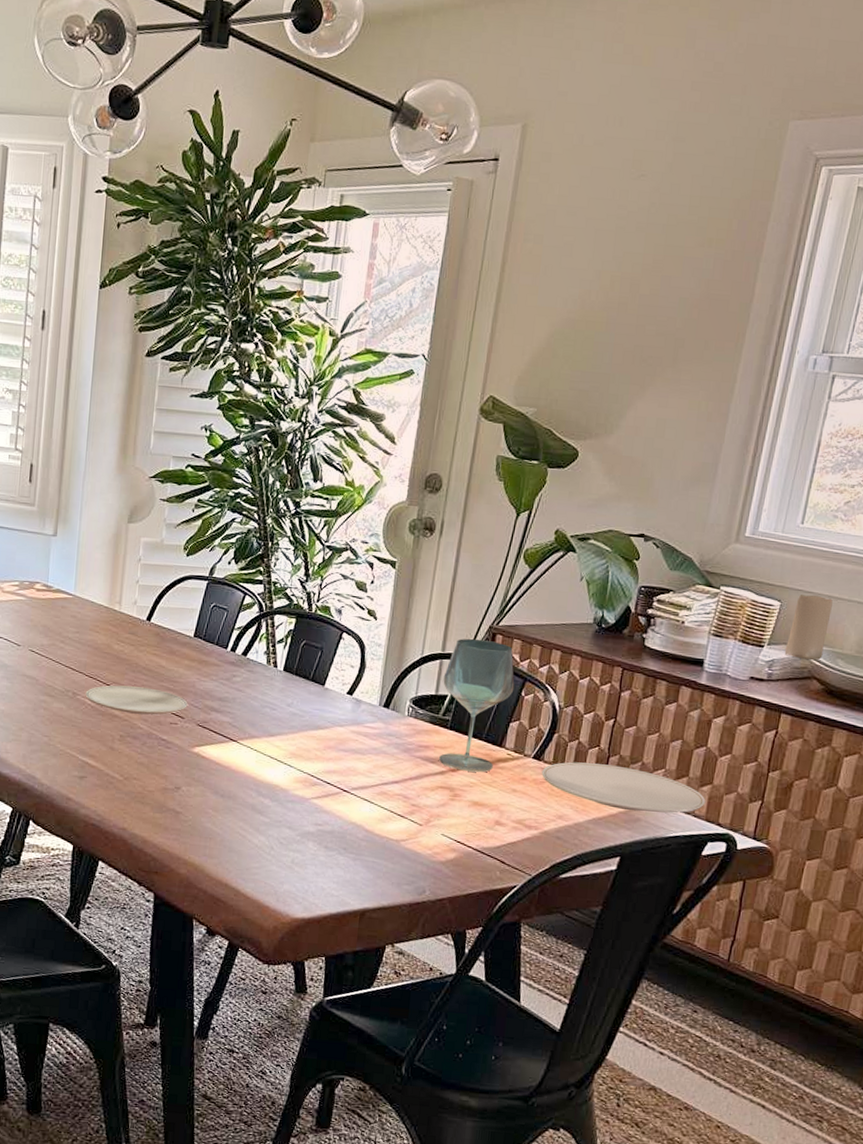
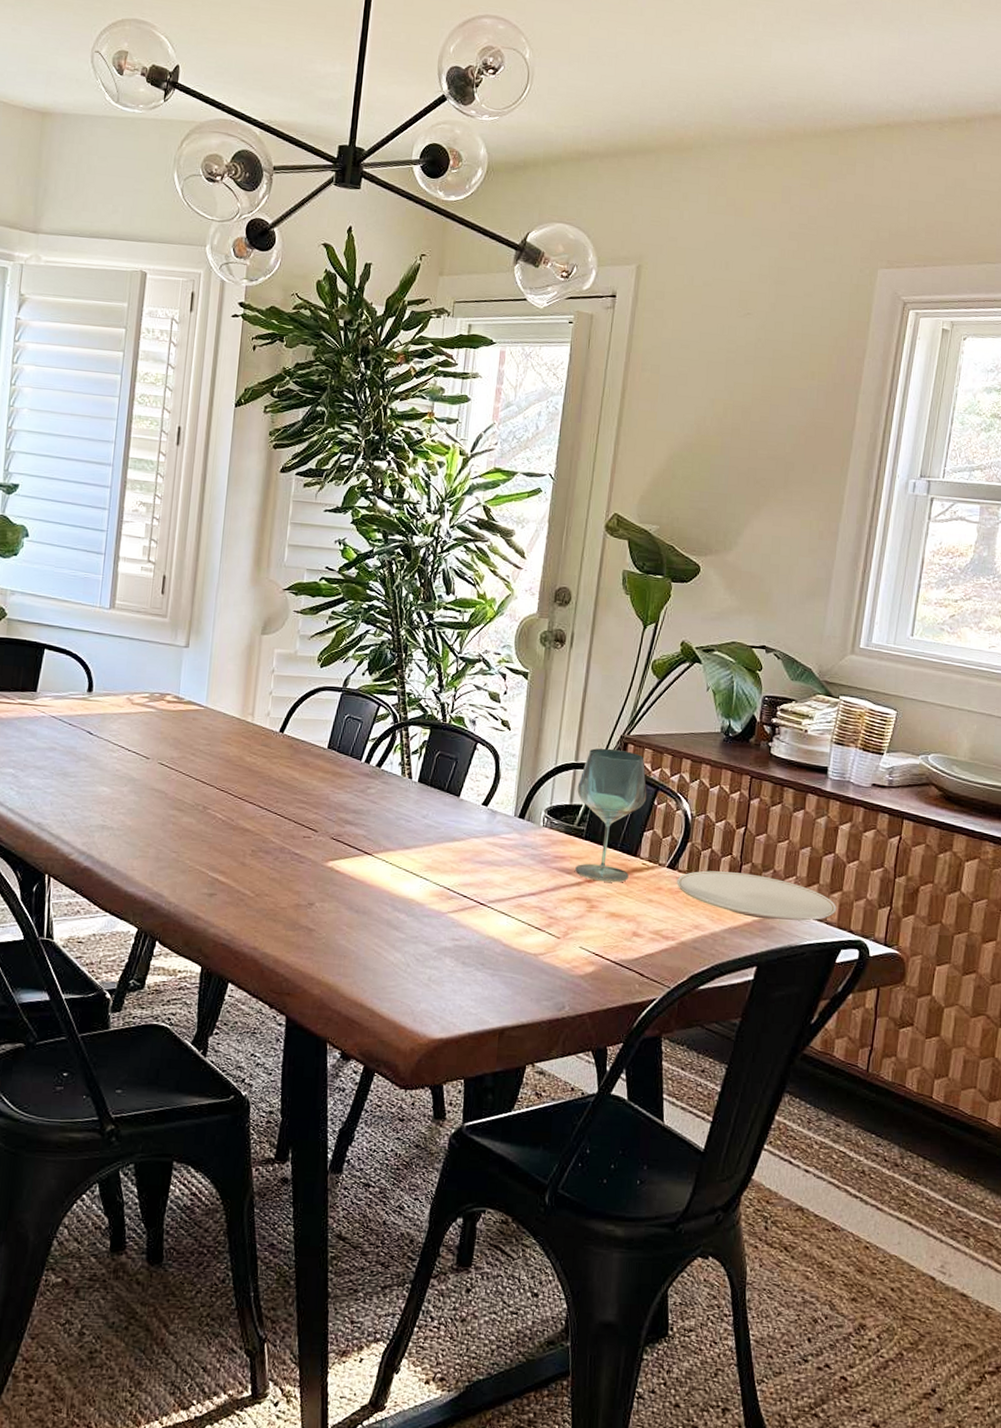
plate: present [85,685,188,715] -> none [216,798,322,829]
candle: present [784,595,833,661] -> none [903,704,945,767]

